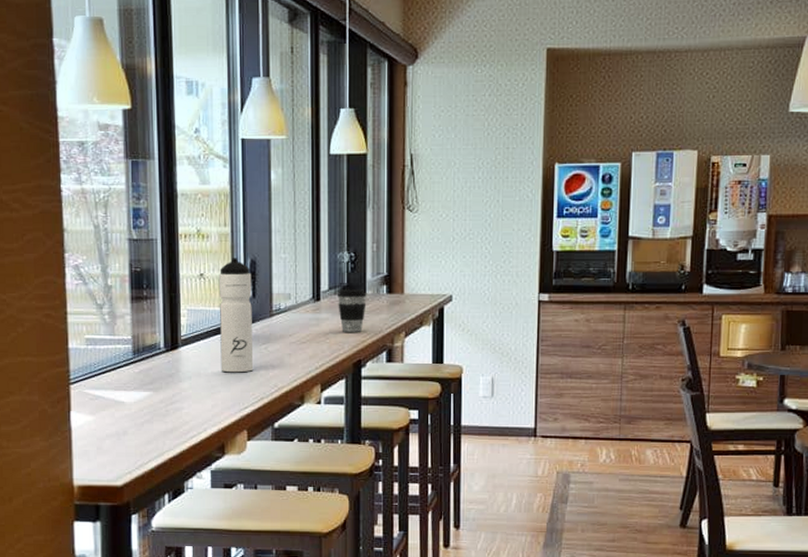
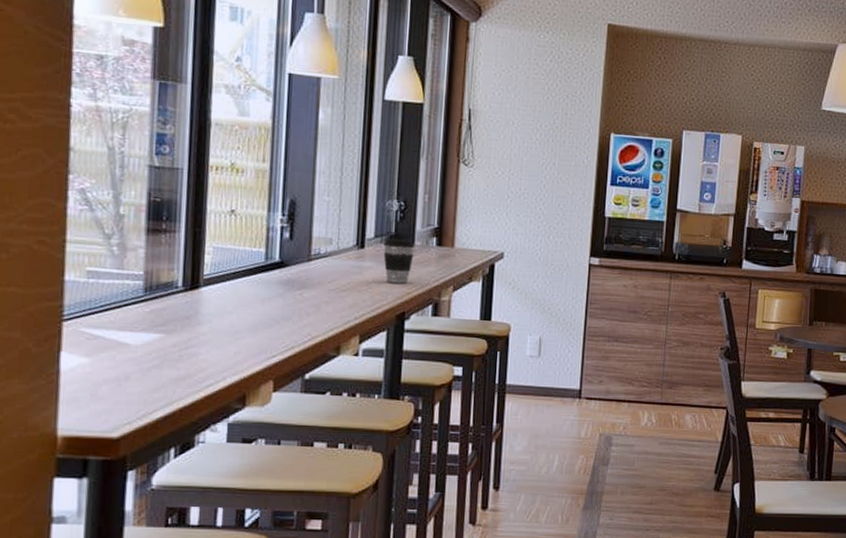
water bottle: present [218,258,254,373] -> none [247,196,290,319]

